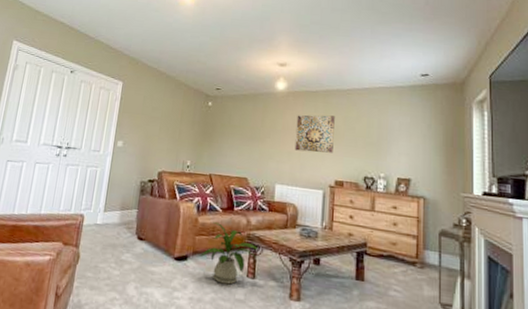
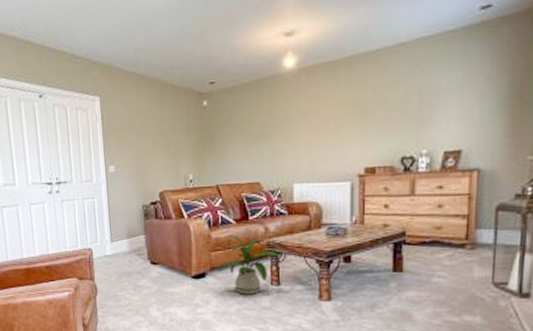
wall art: present [294,115,335,153] -> none [313,89,362,141]

